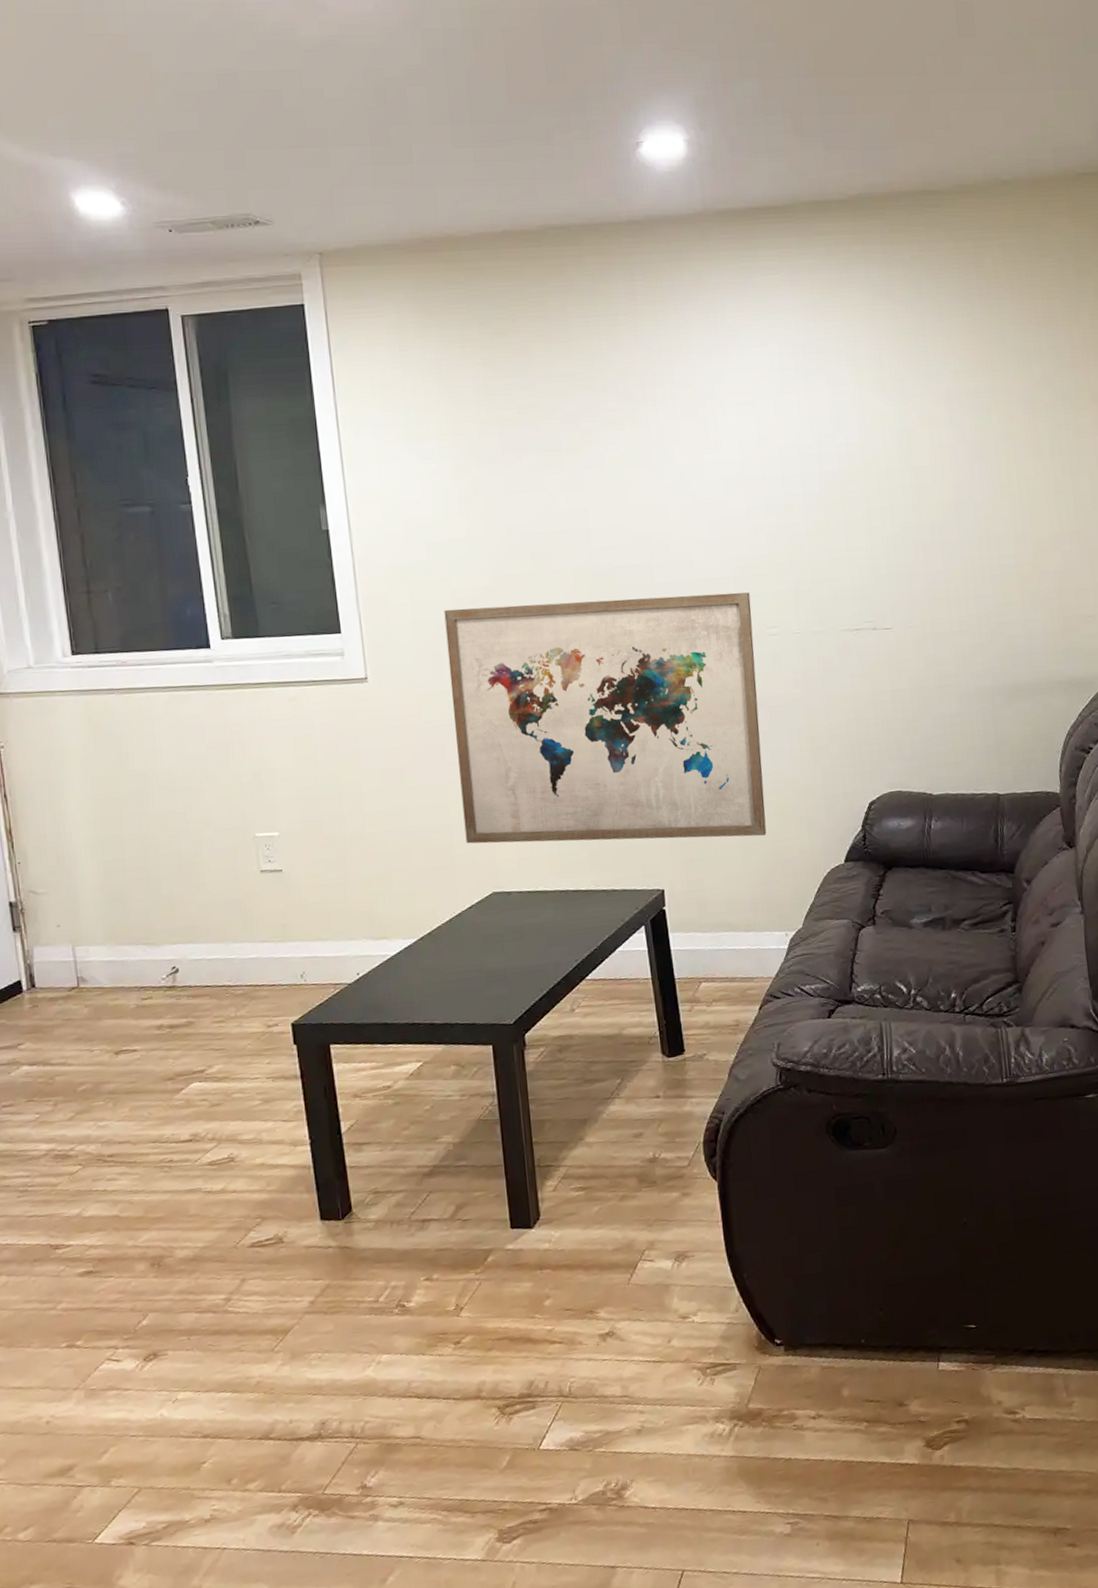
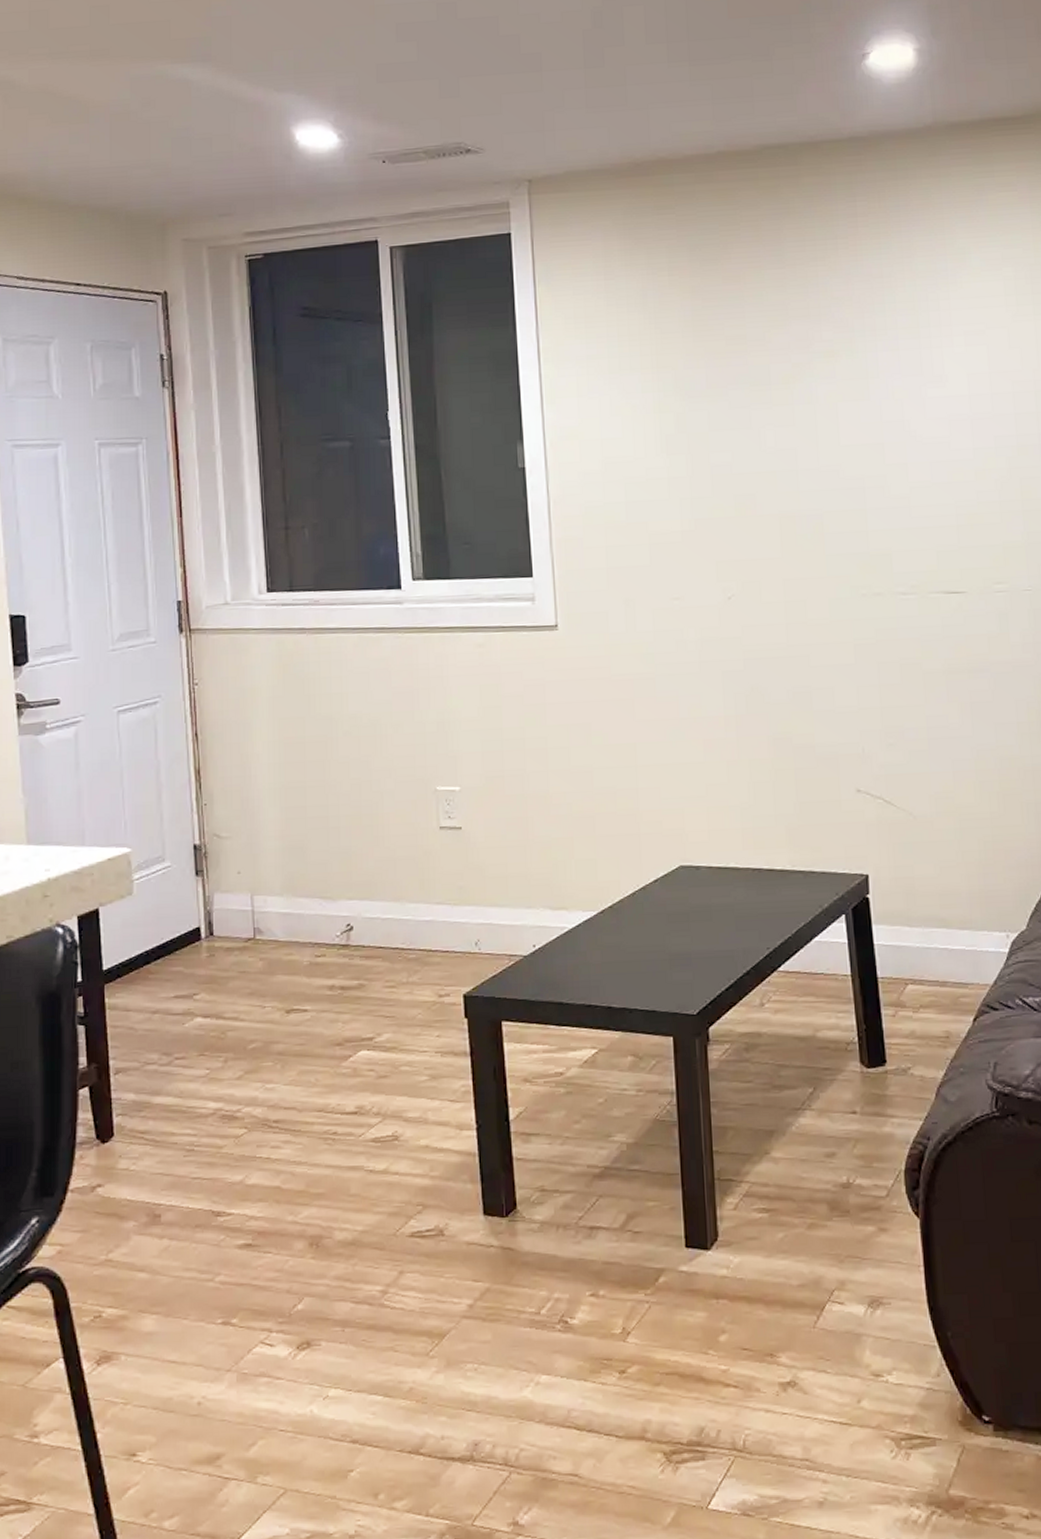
wall art: present [444,592,767,844] -> none [640,542,987,821]

